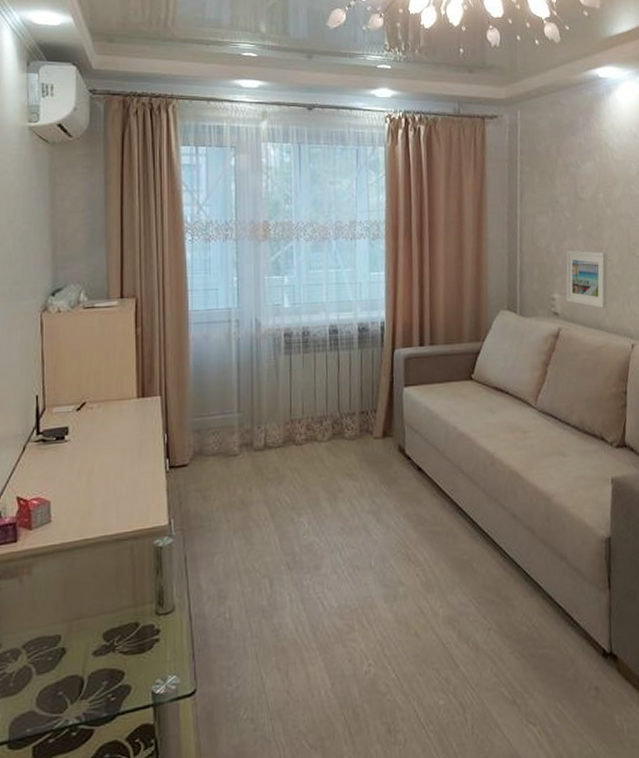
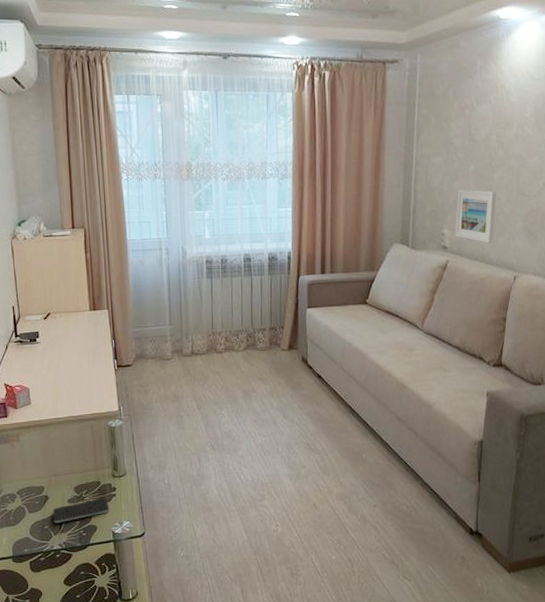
smartphone: none [71,645,150,687] -> present [52,498,110,523]

